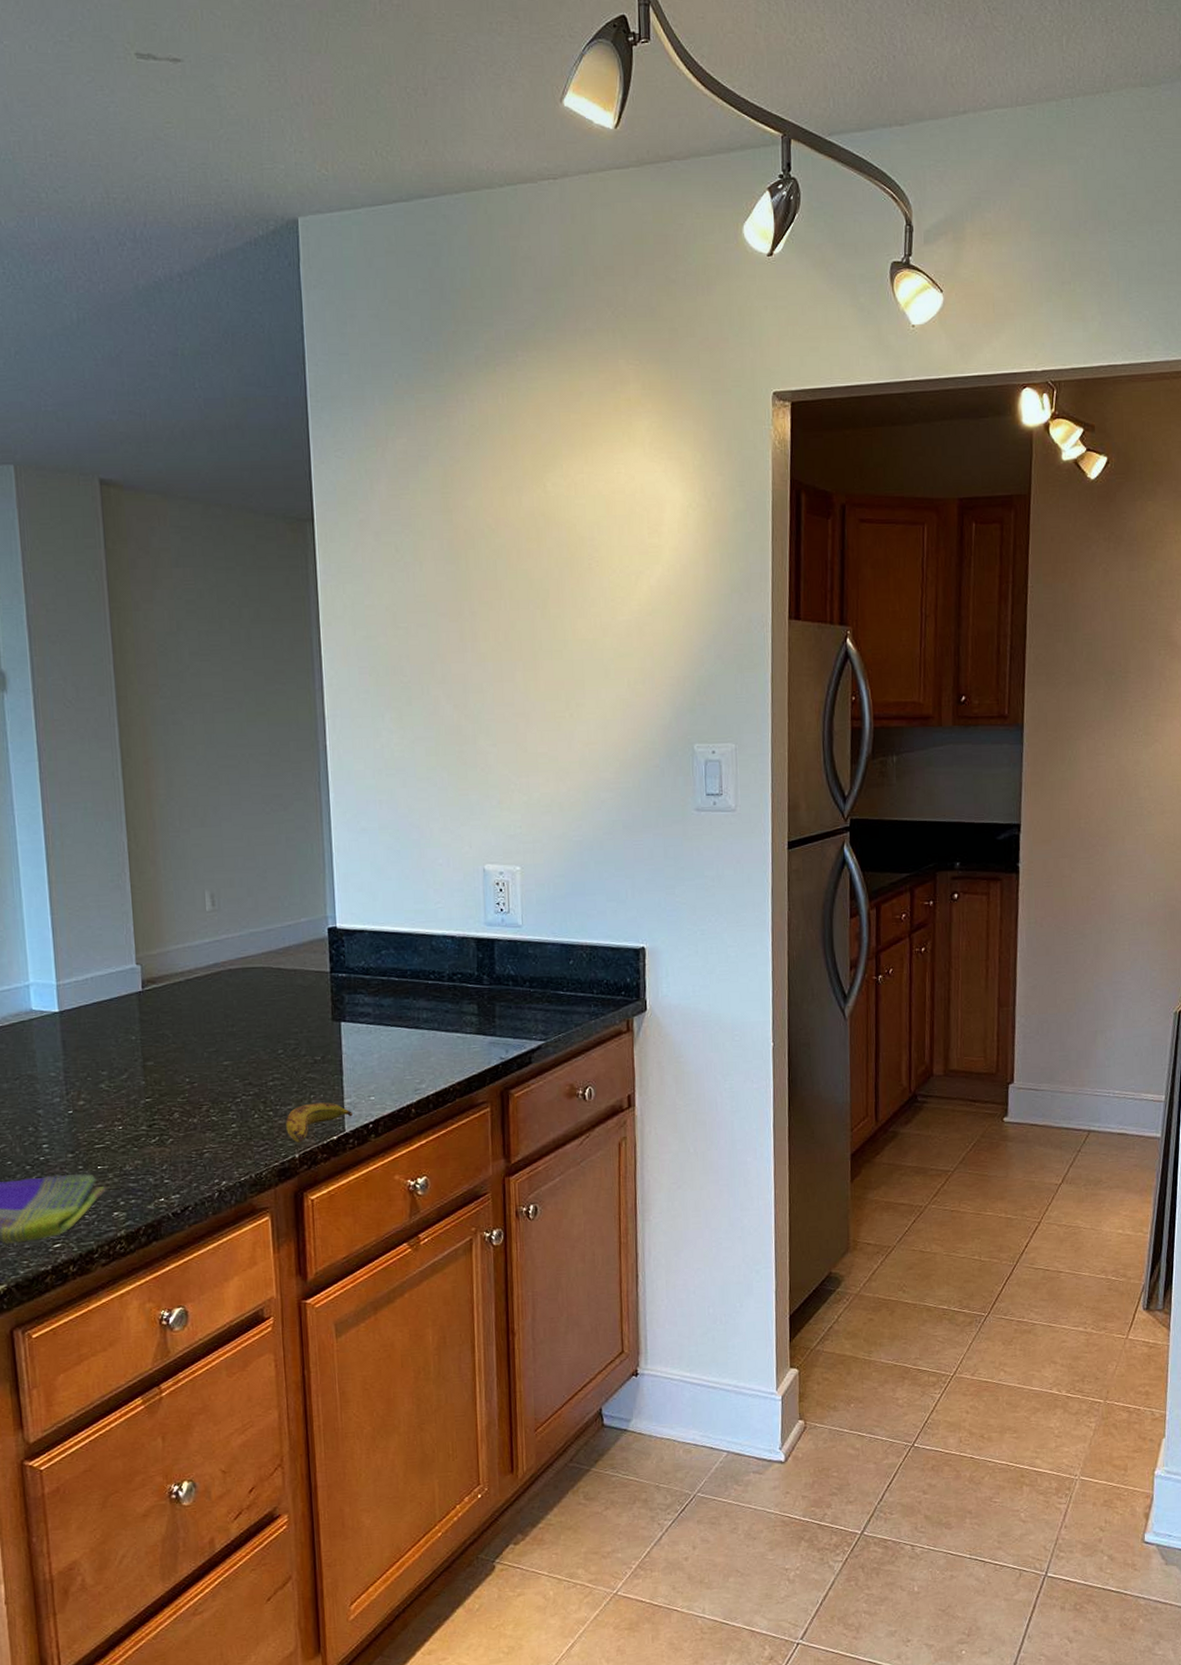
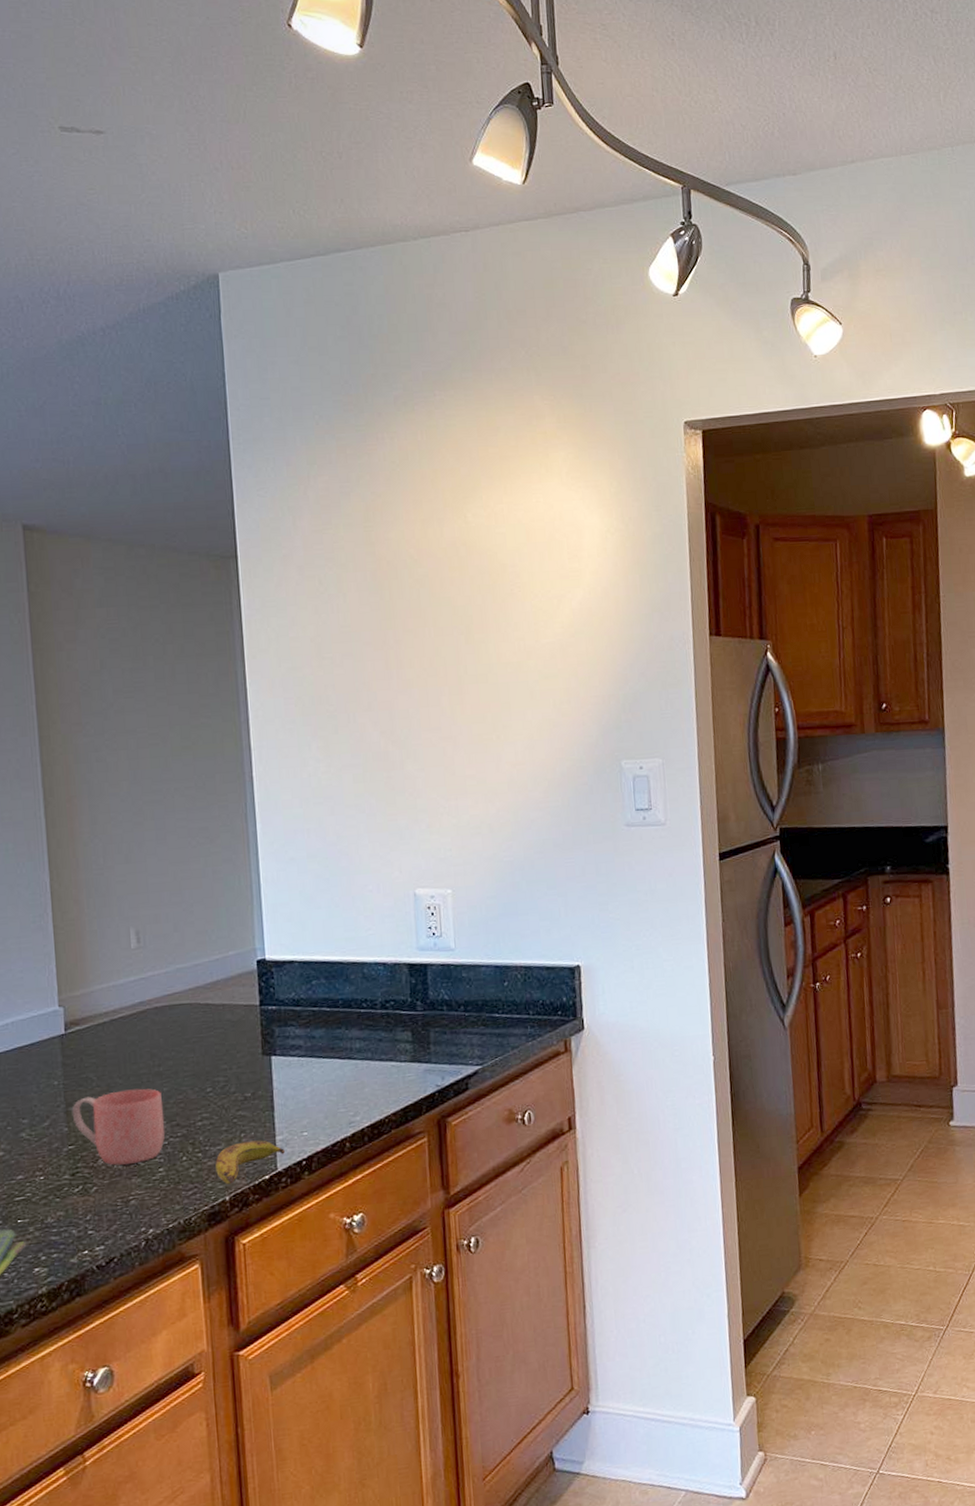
mug: none [149,1047,238,1119] -> present [72,1088,166,1165]

